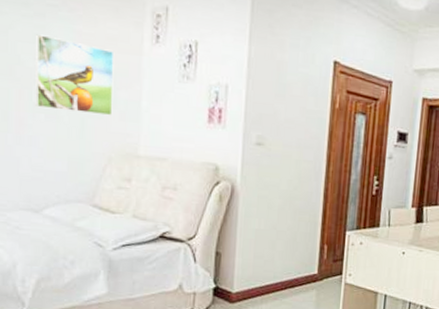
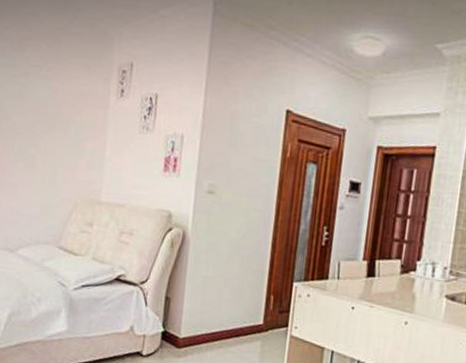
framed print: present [35,34,115,116] -> none [16,92,85,165]

